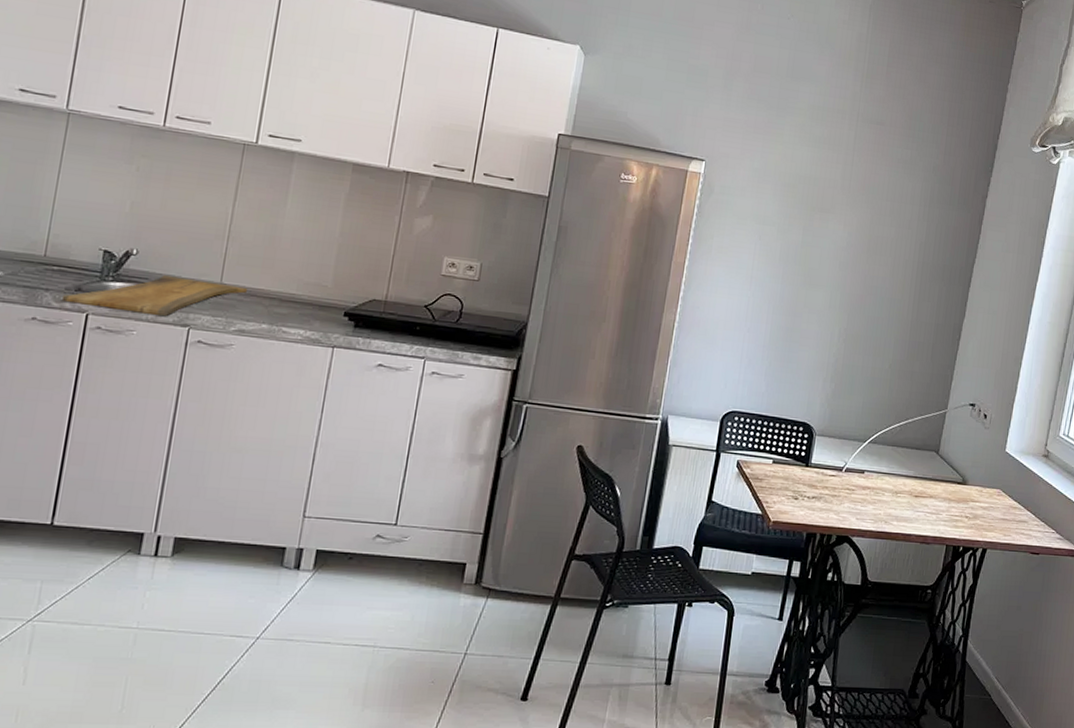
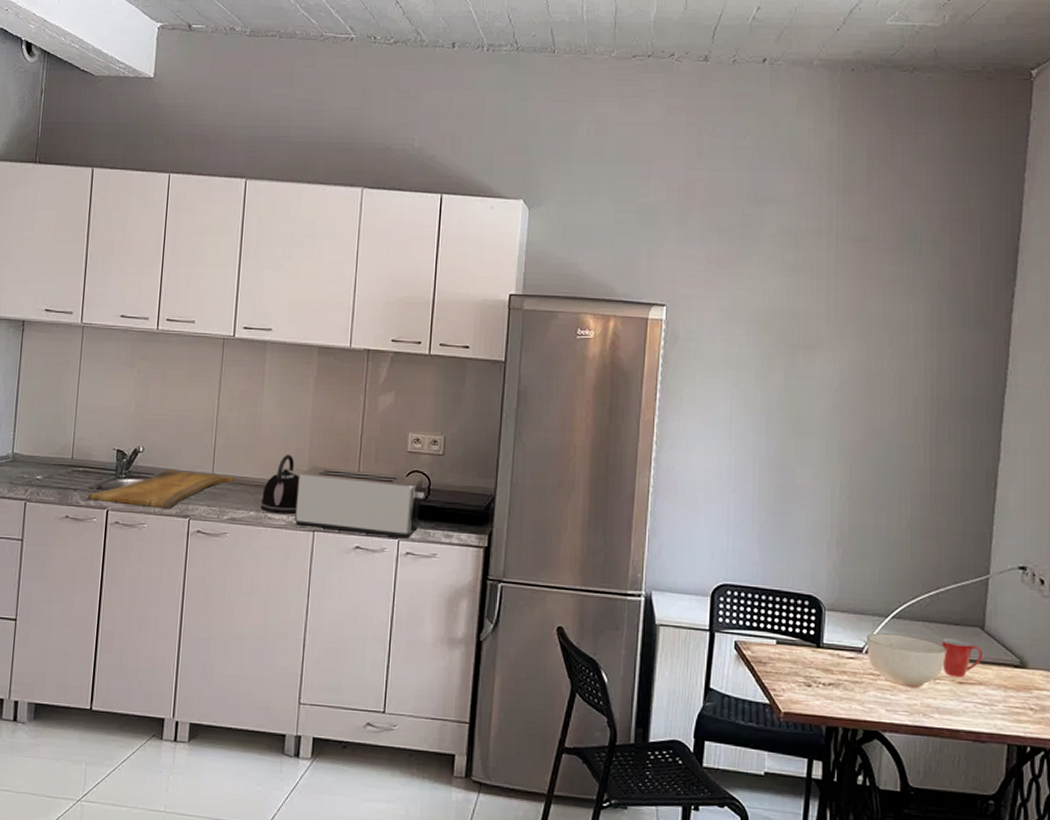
kettle: none [274,268,321,330] -> present [260,454,299,515]
toaster: none [312,282,456,359] -> present [295,466,424,539]
bowl: none [845,455,909,501] -> present [865,632,947,688]
mug: none [903,460,936,492] -> present [941,639,983,678]

